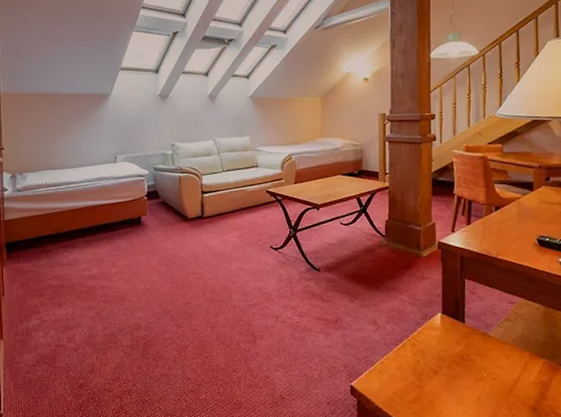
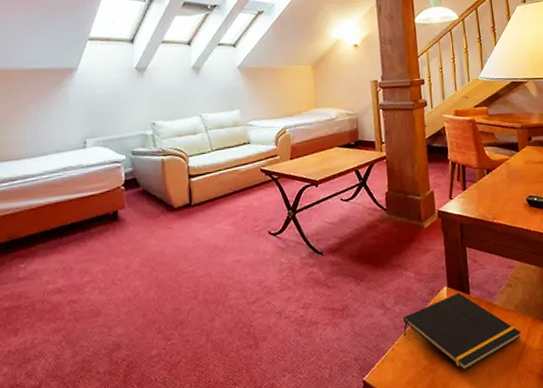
notepad: none [393,321,517,392] -> present [403,293,522,371]

